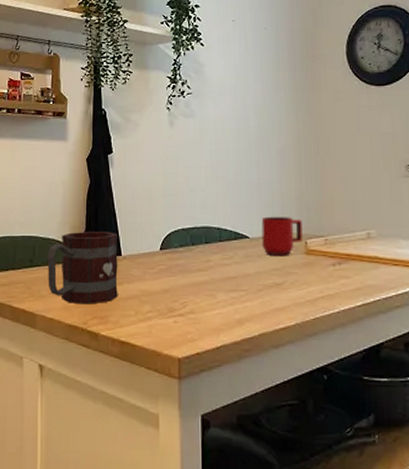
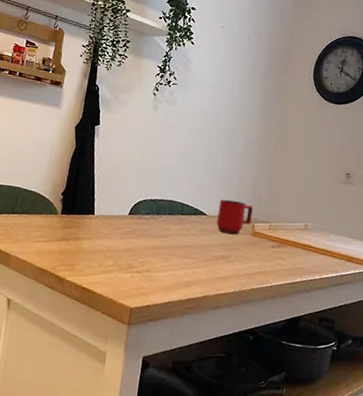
mug: present [47,231,118,305] -> none [25,188,93,253]

